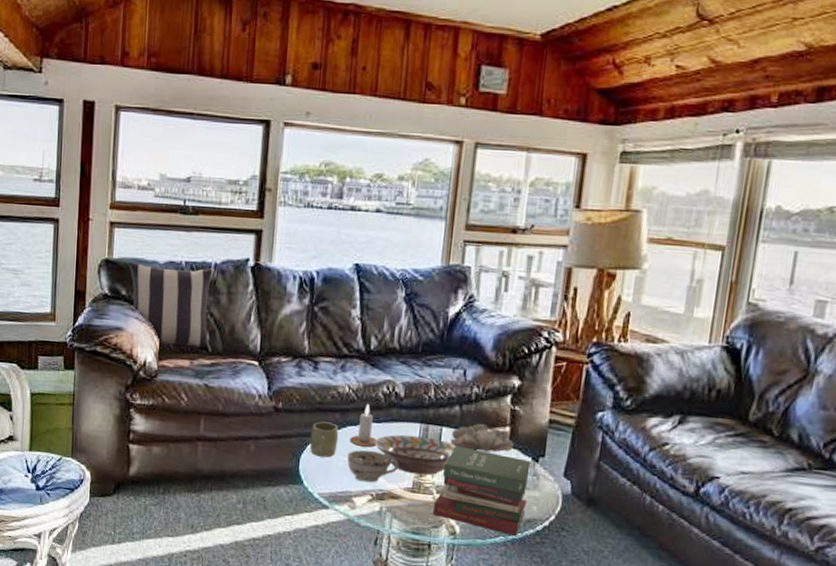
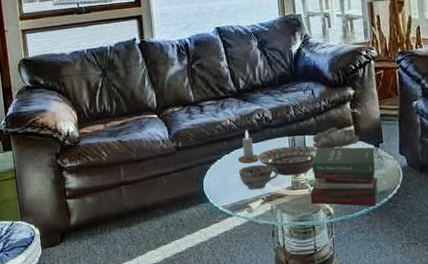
pillow: present [127,262,214,353] -> none [41,50,119,117]
mug: present [309,421,339,458] -> none [207,150,230,178]

